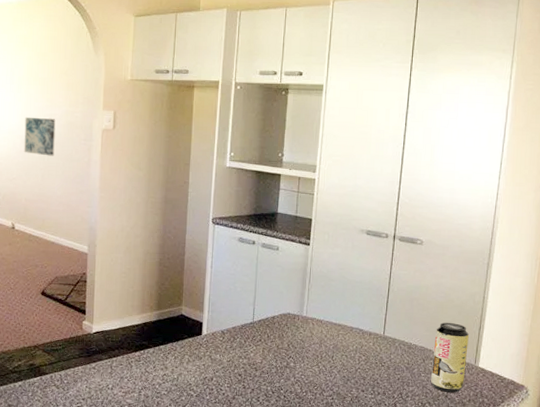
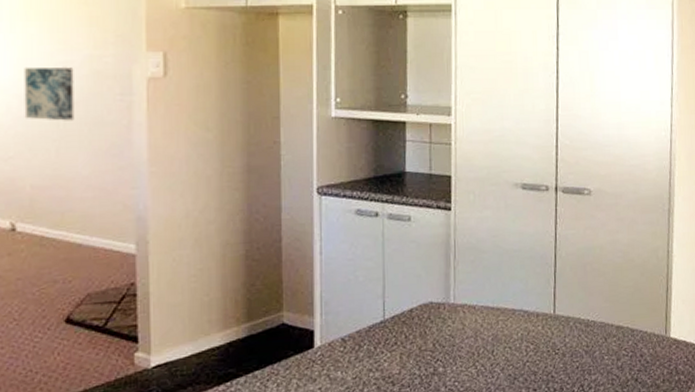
beverage can: present [430,323,469,393] -> none [615,287,656,375]

